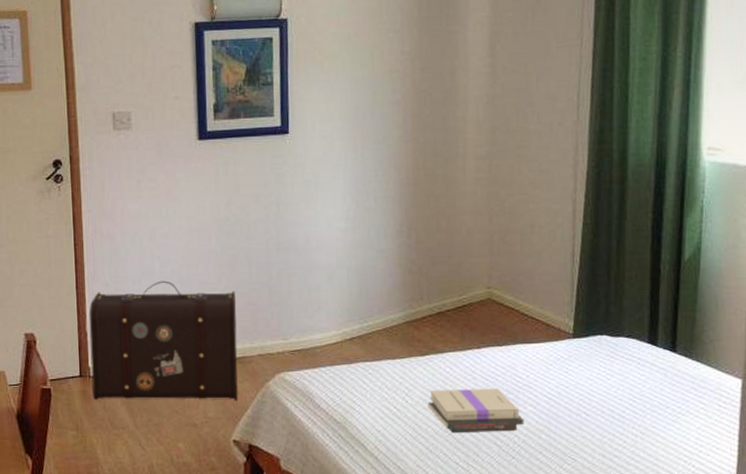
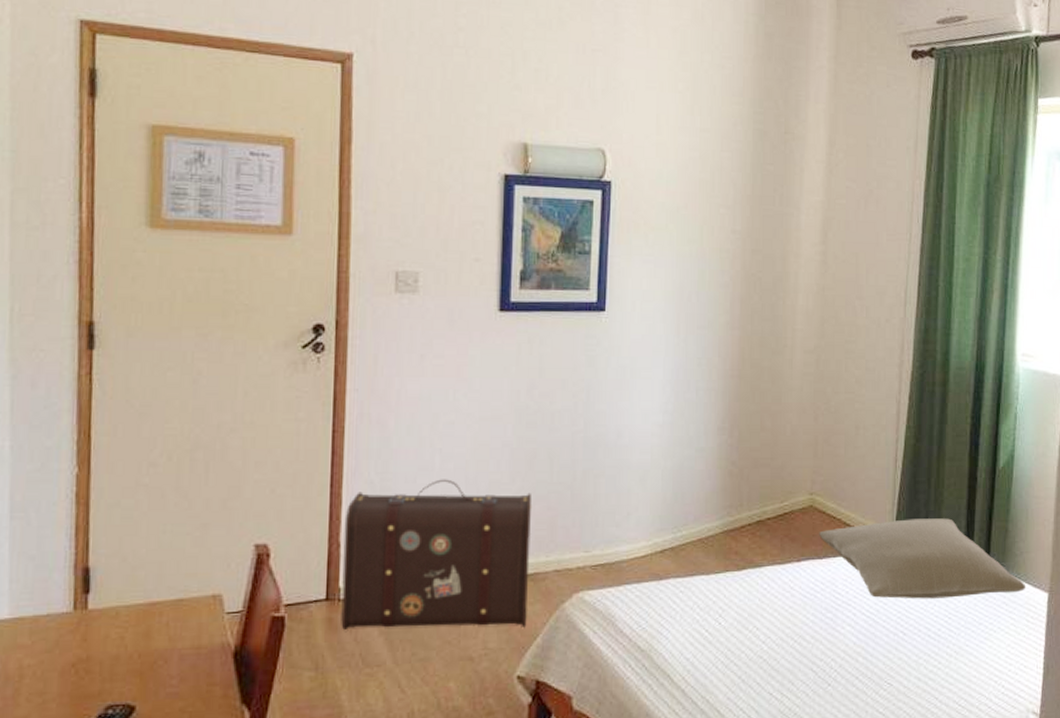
books: present [427,389,524,434] -> none [742,607,842,660]
pillow: none [498,308,717,383] -> present [819,518,1026,599]

